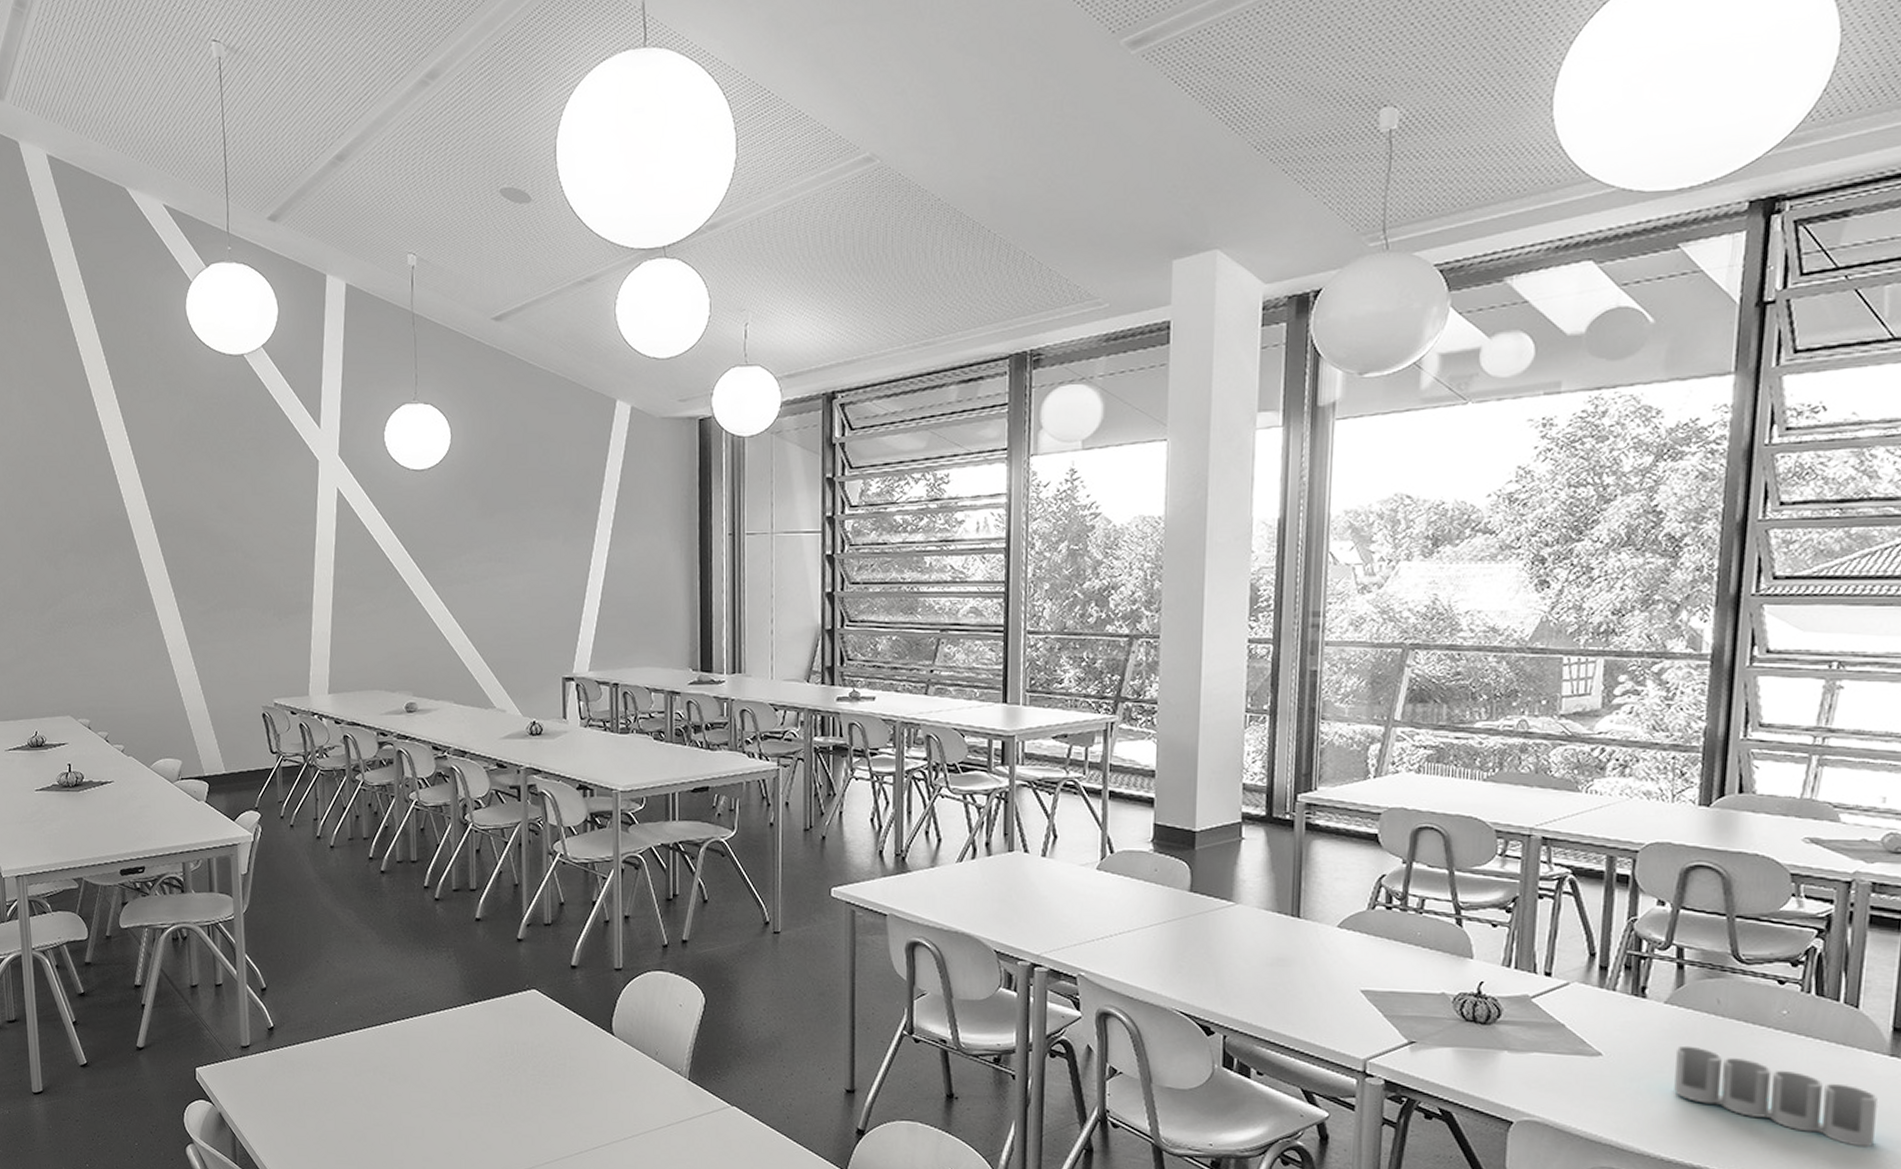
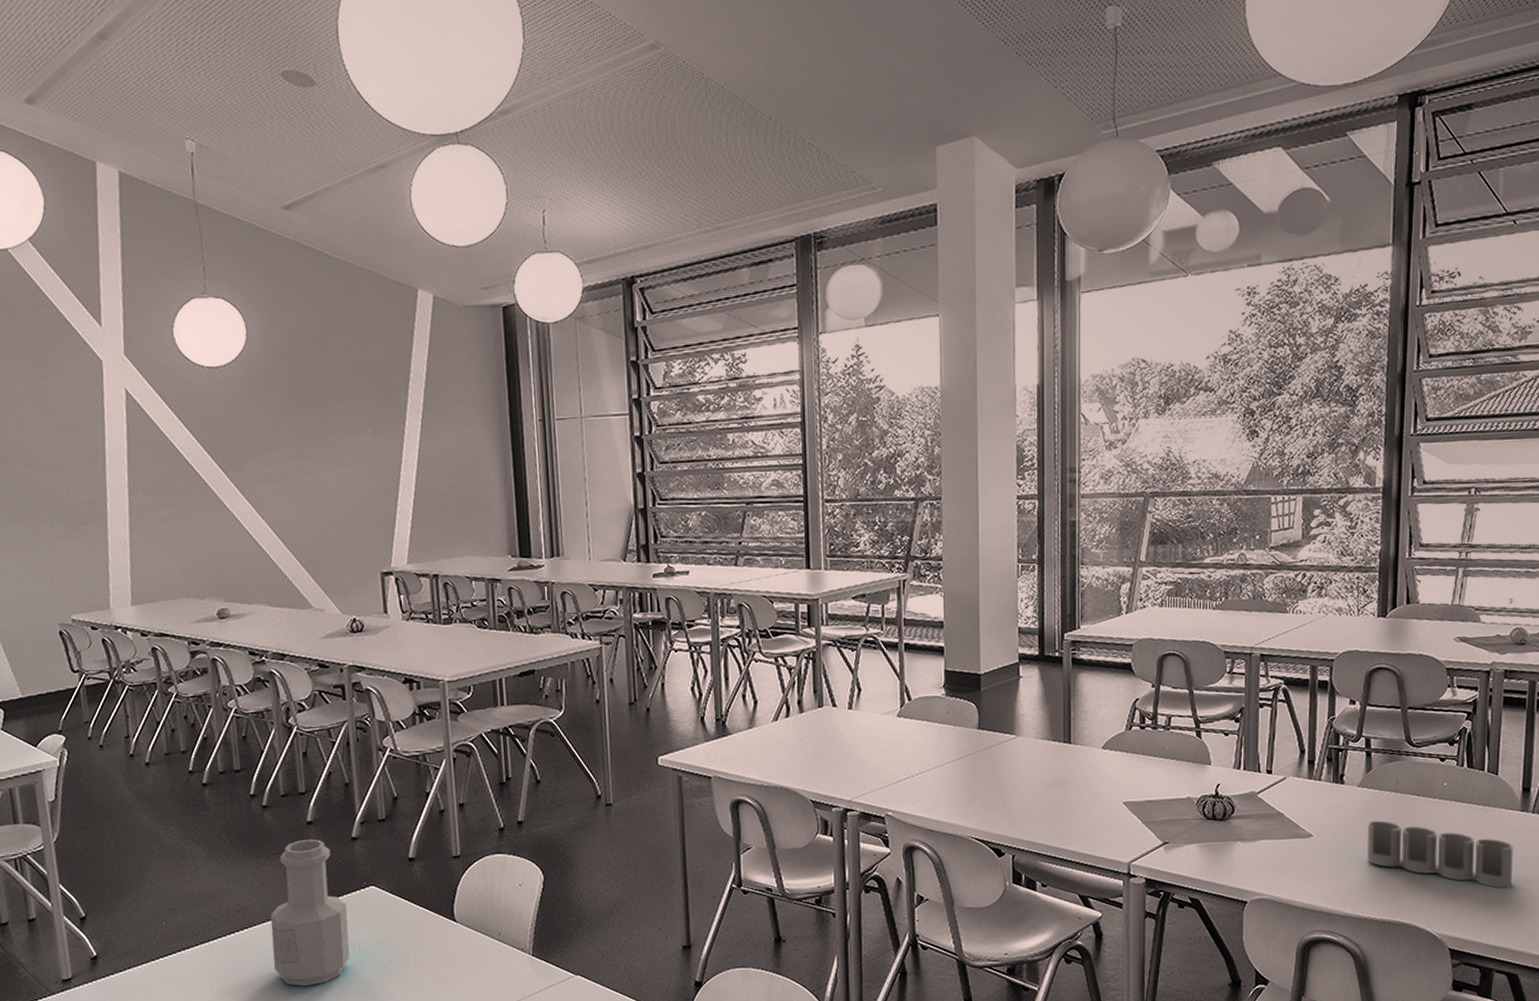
bottle: none [434,935,509,1082] -> present [270,838,350,987]

